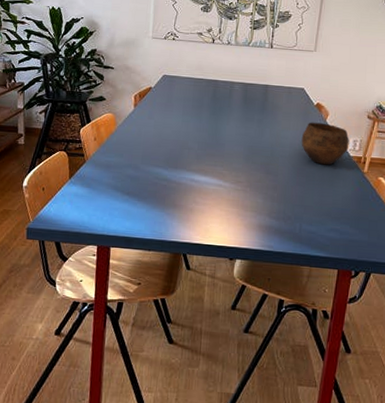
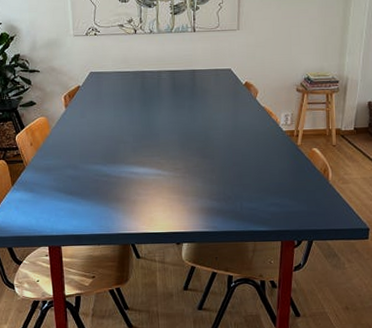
bowl: present [301,122,349,165] -> none [233,101,281,143]

